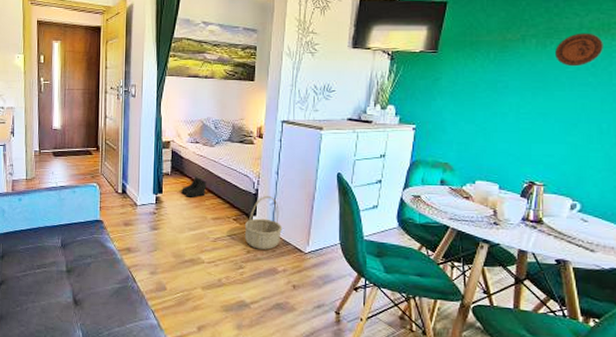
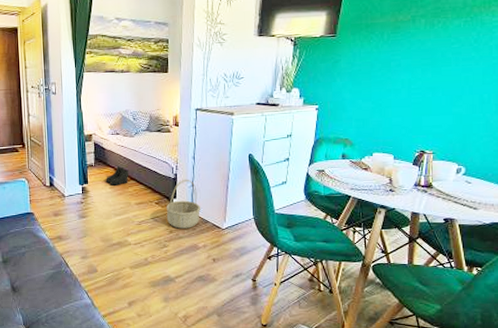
decorative plate: present [555,33,603,67] -> none [442,11,485,43]

